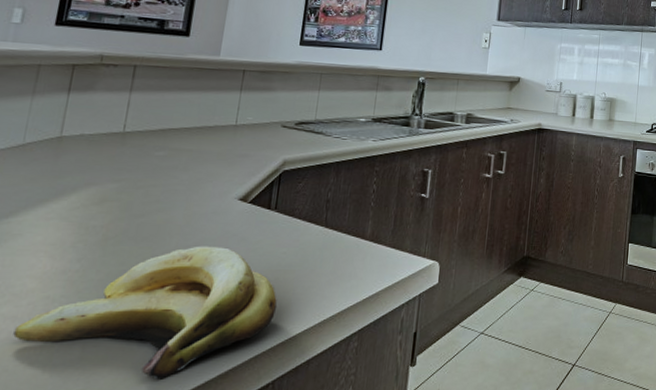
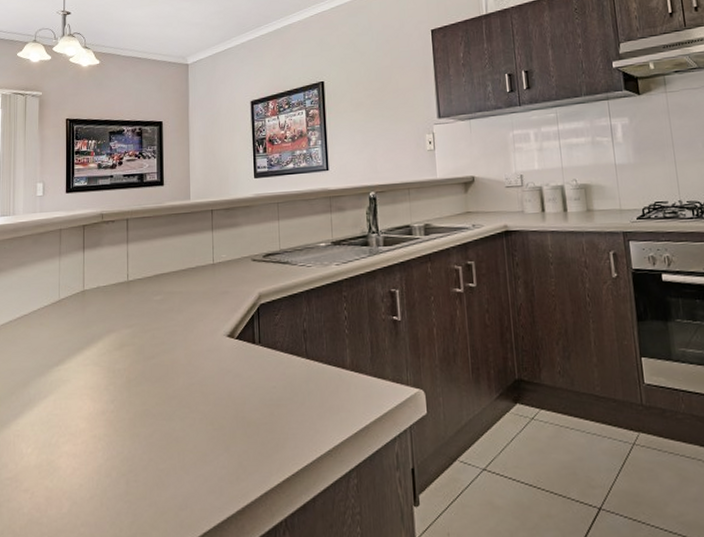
banana: present [13,246,277,380] -> none [76,383,276,514]

